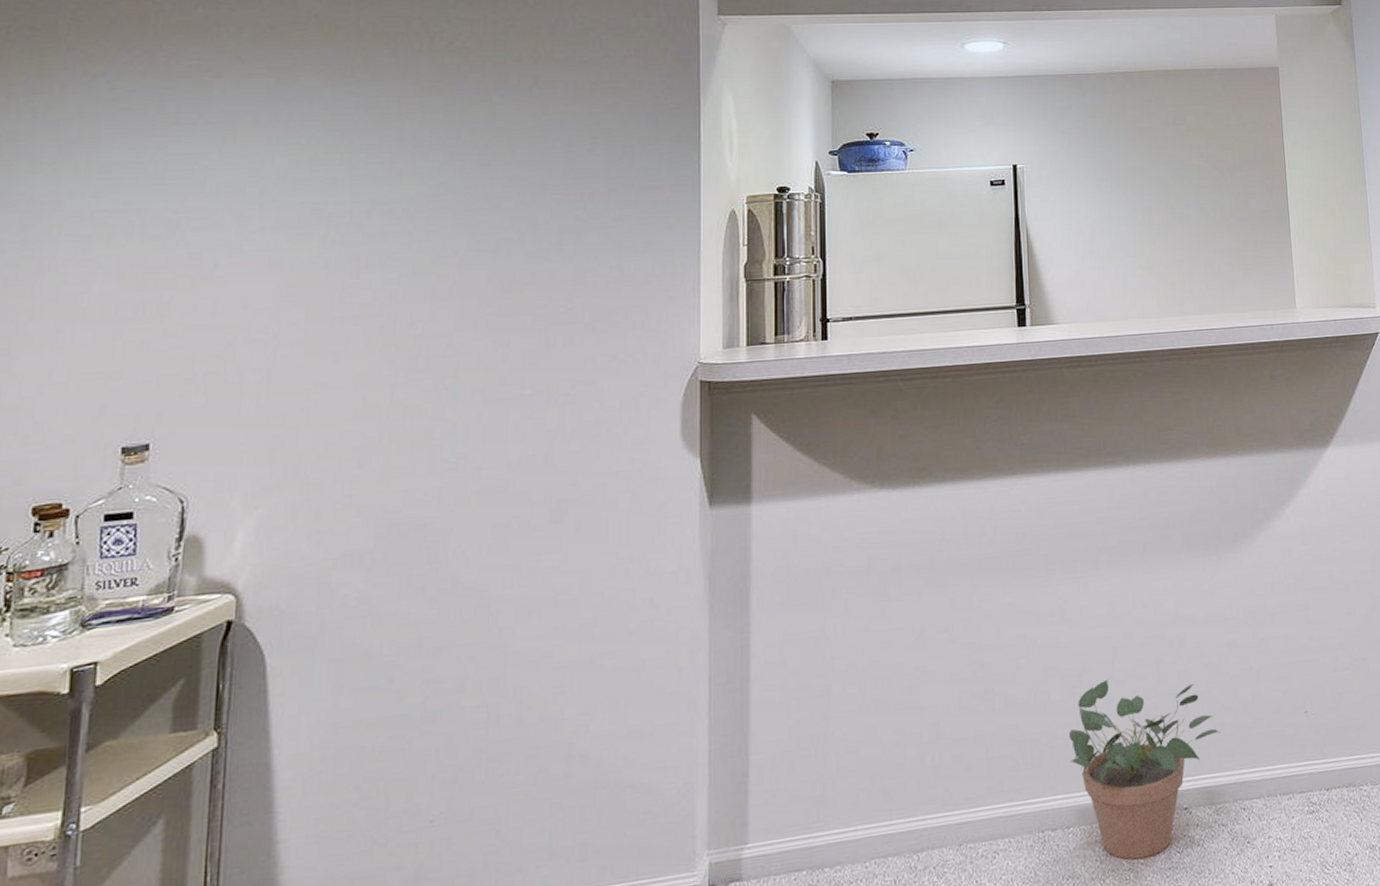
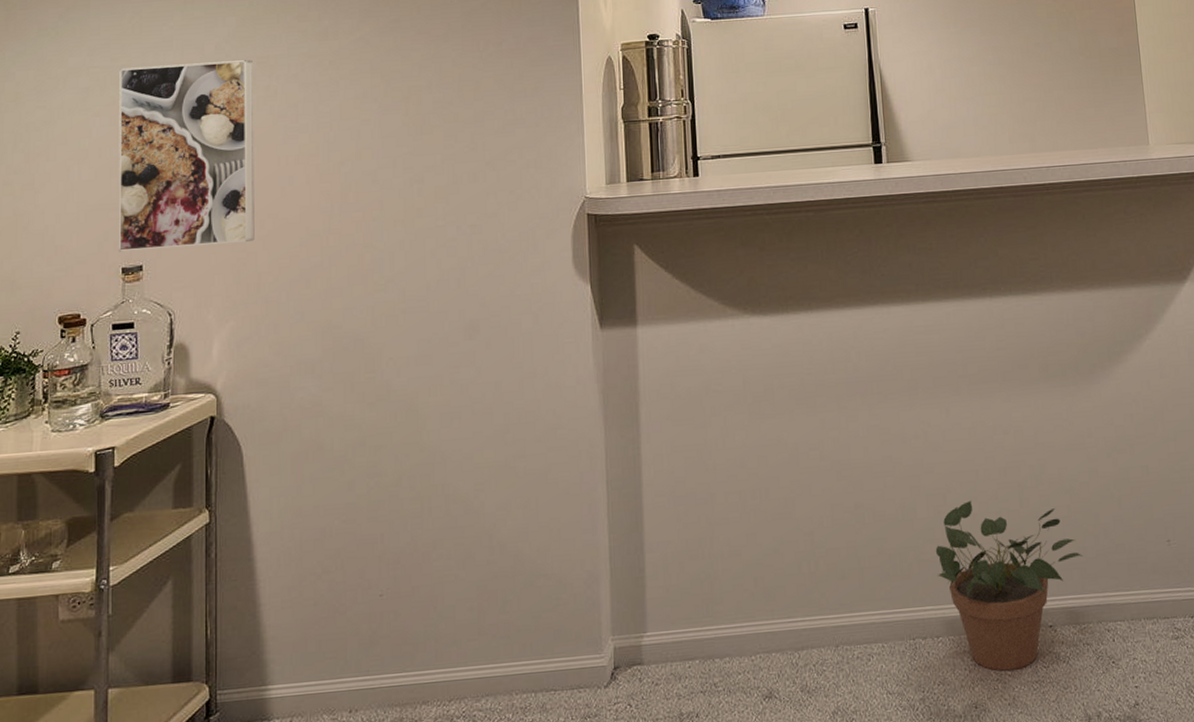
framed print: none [118,206,306,429] -> present [118,60,255,252]

